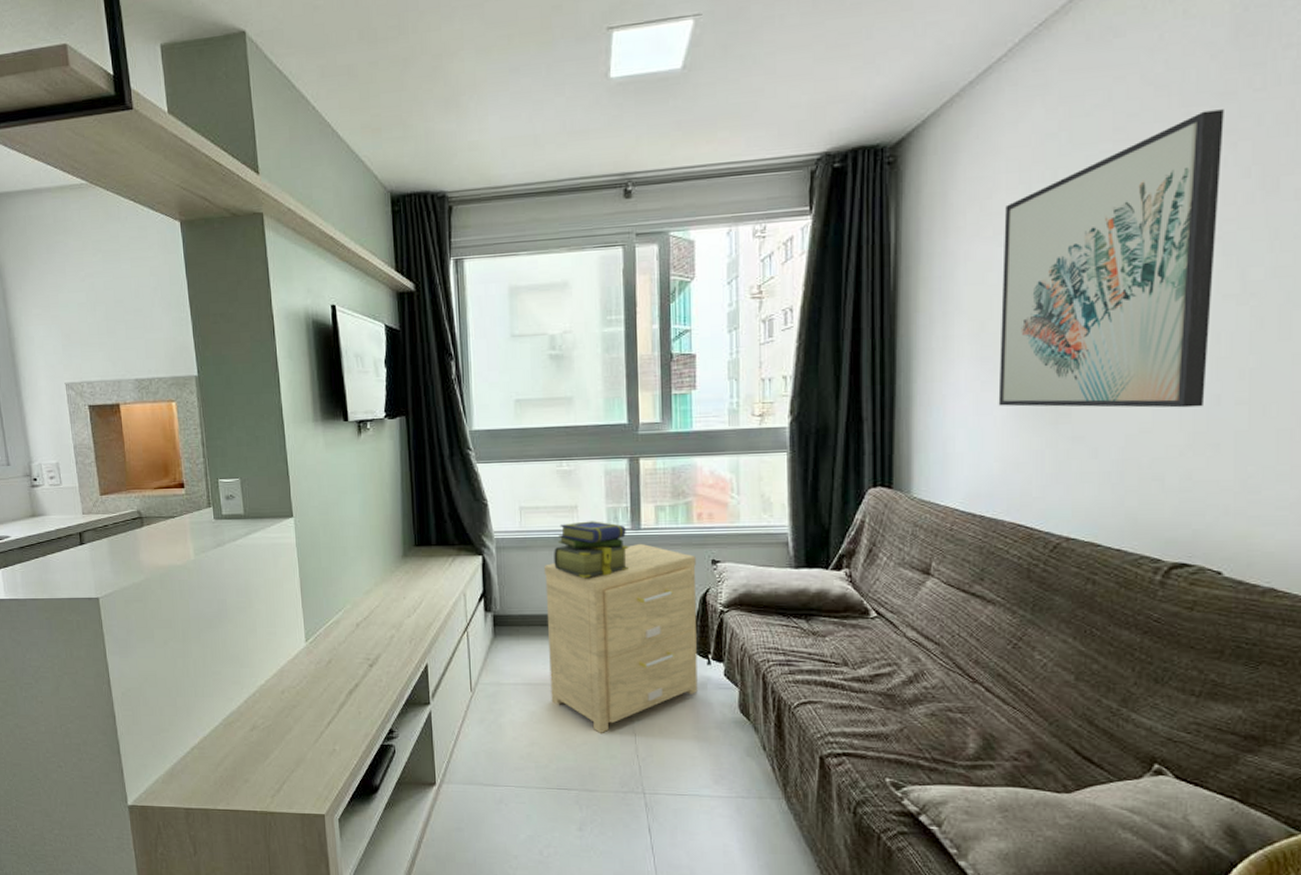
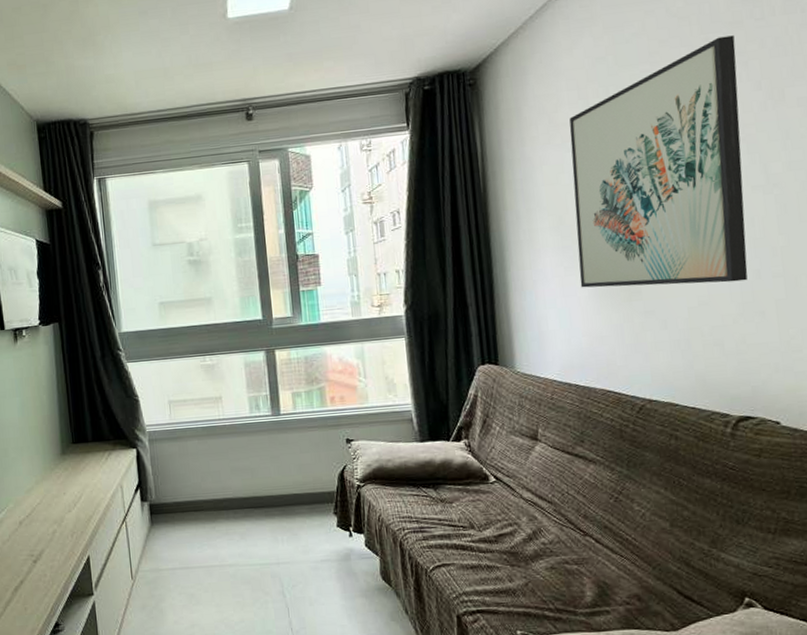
side table: present [543,543,698,733] -> none [194,427,343,610]
stack of books: present [554,521,629,578] -> none [202,409,272,463]

